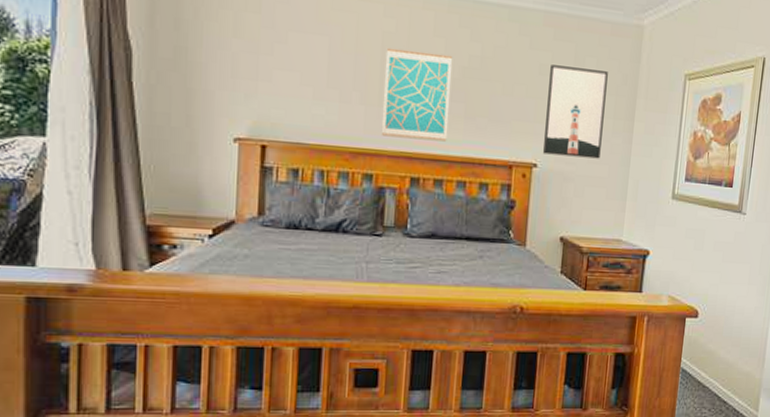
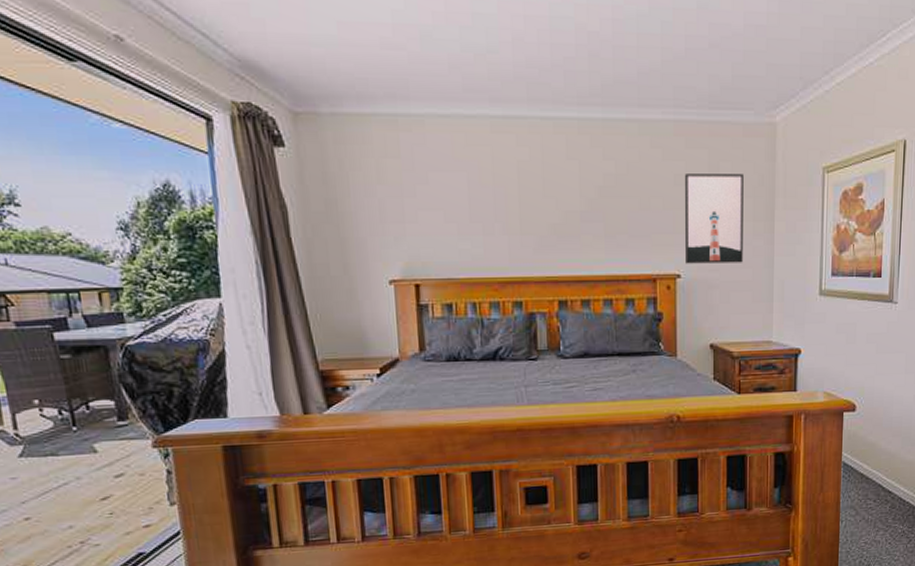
wall art: present [382,47,453,142] -> none [522,176,590,263]

